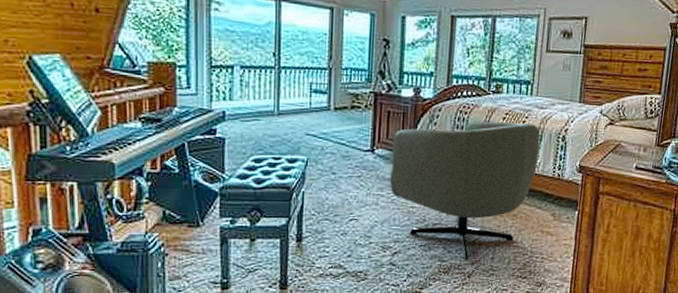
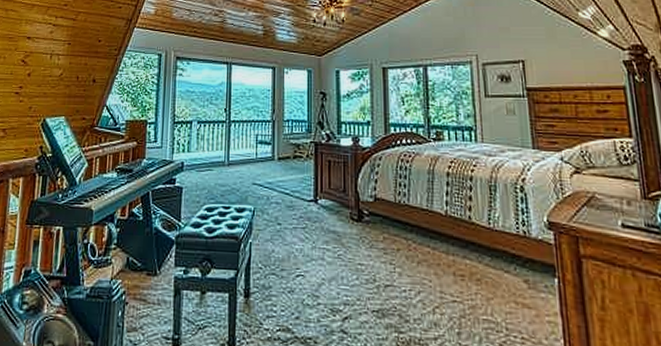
armchair: present [389,121,540,260] -> none [334,170,496,334]

